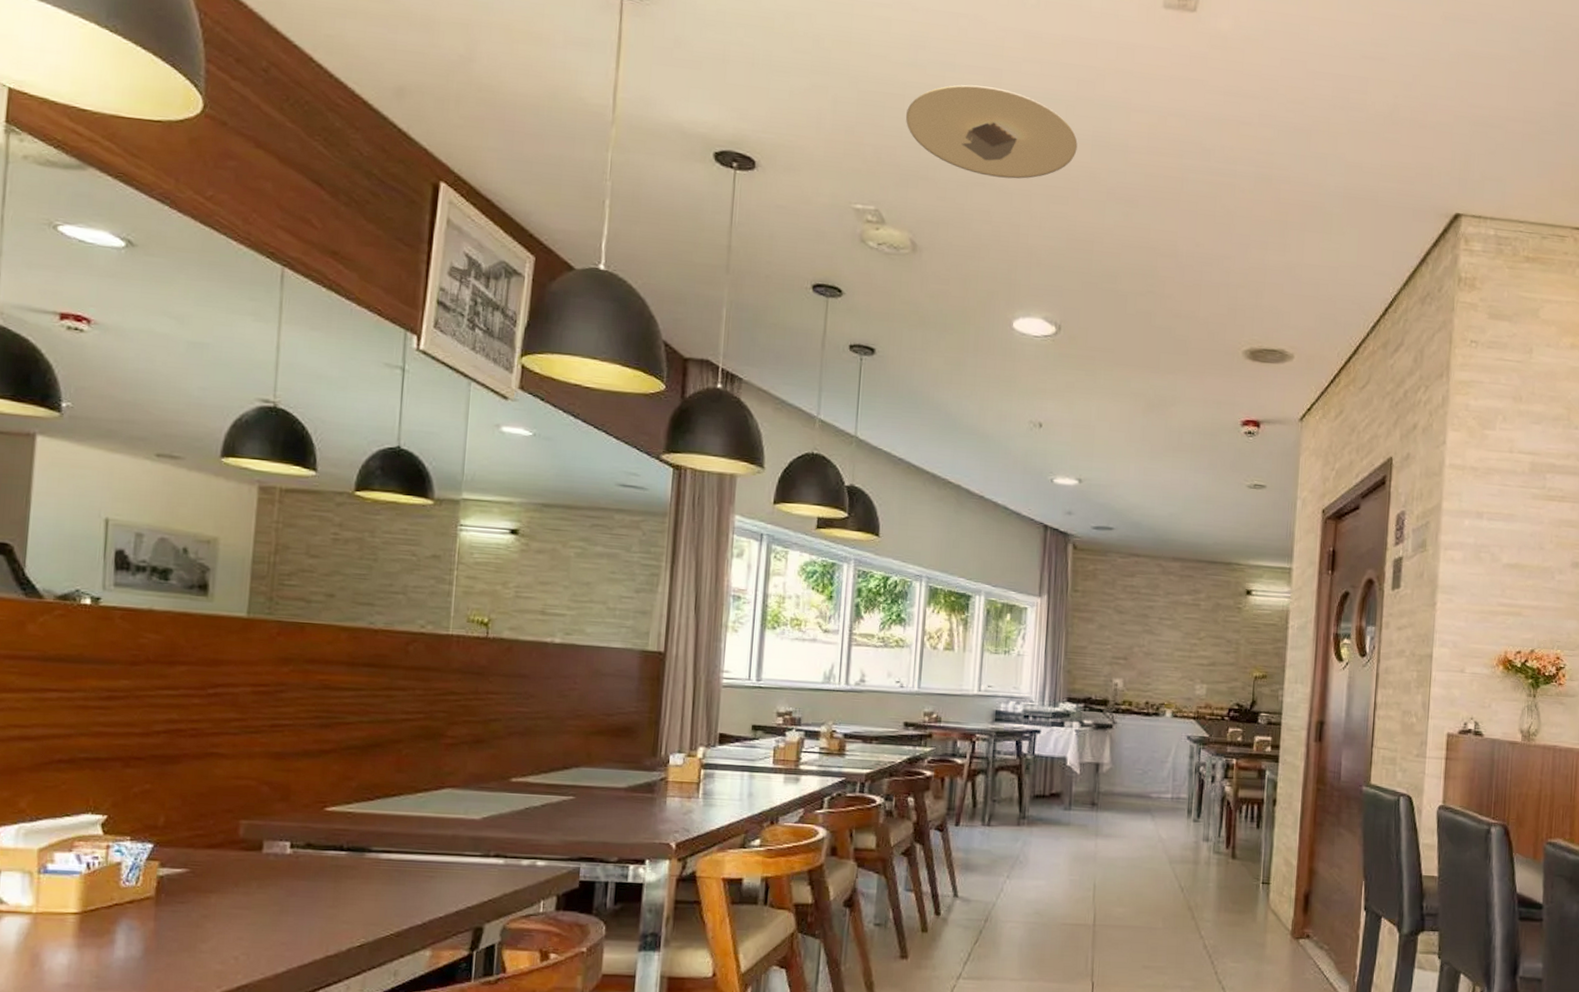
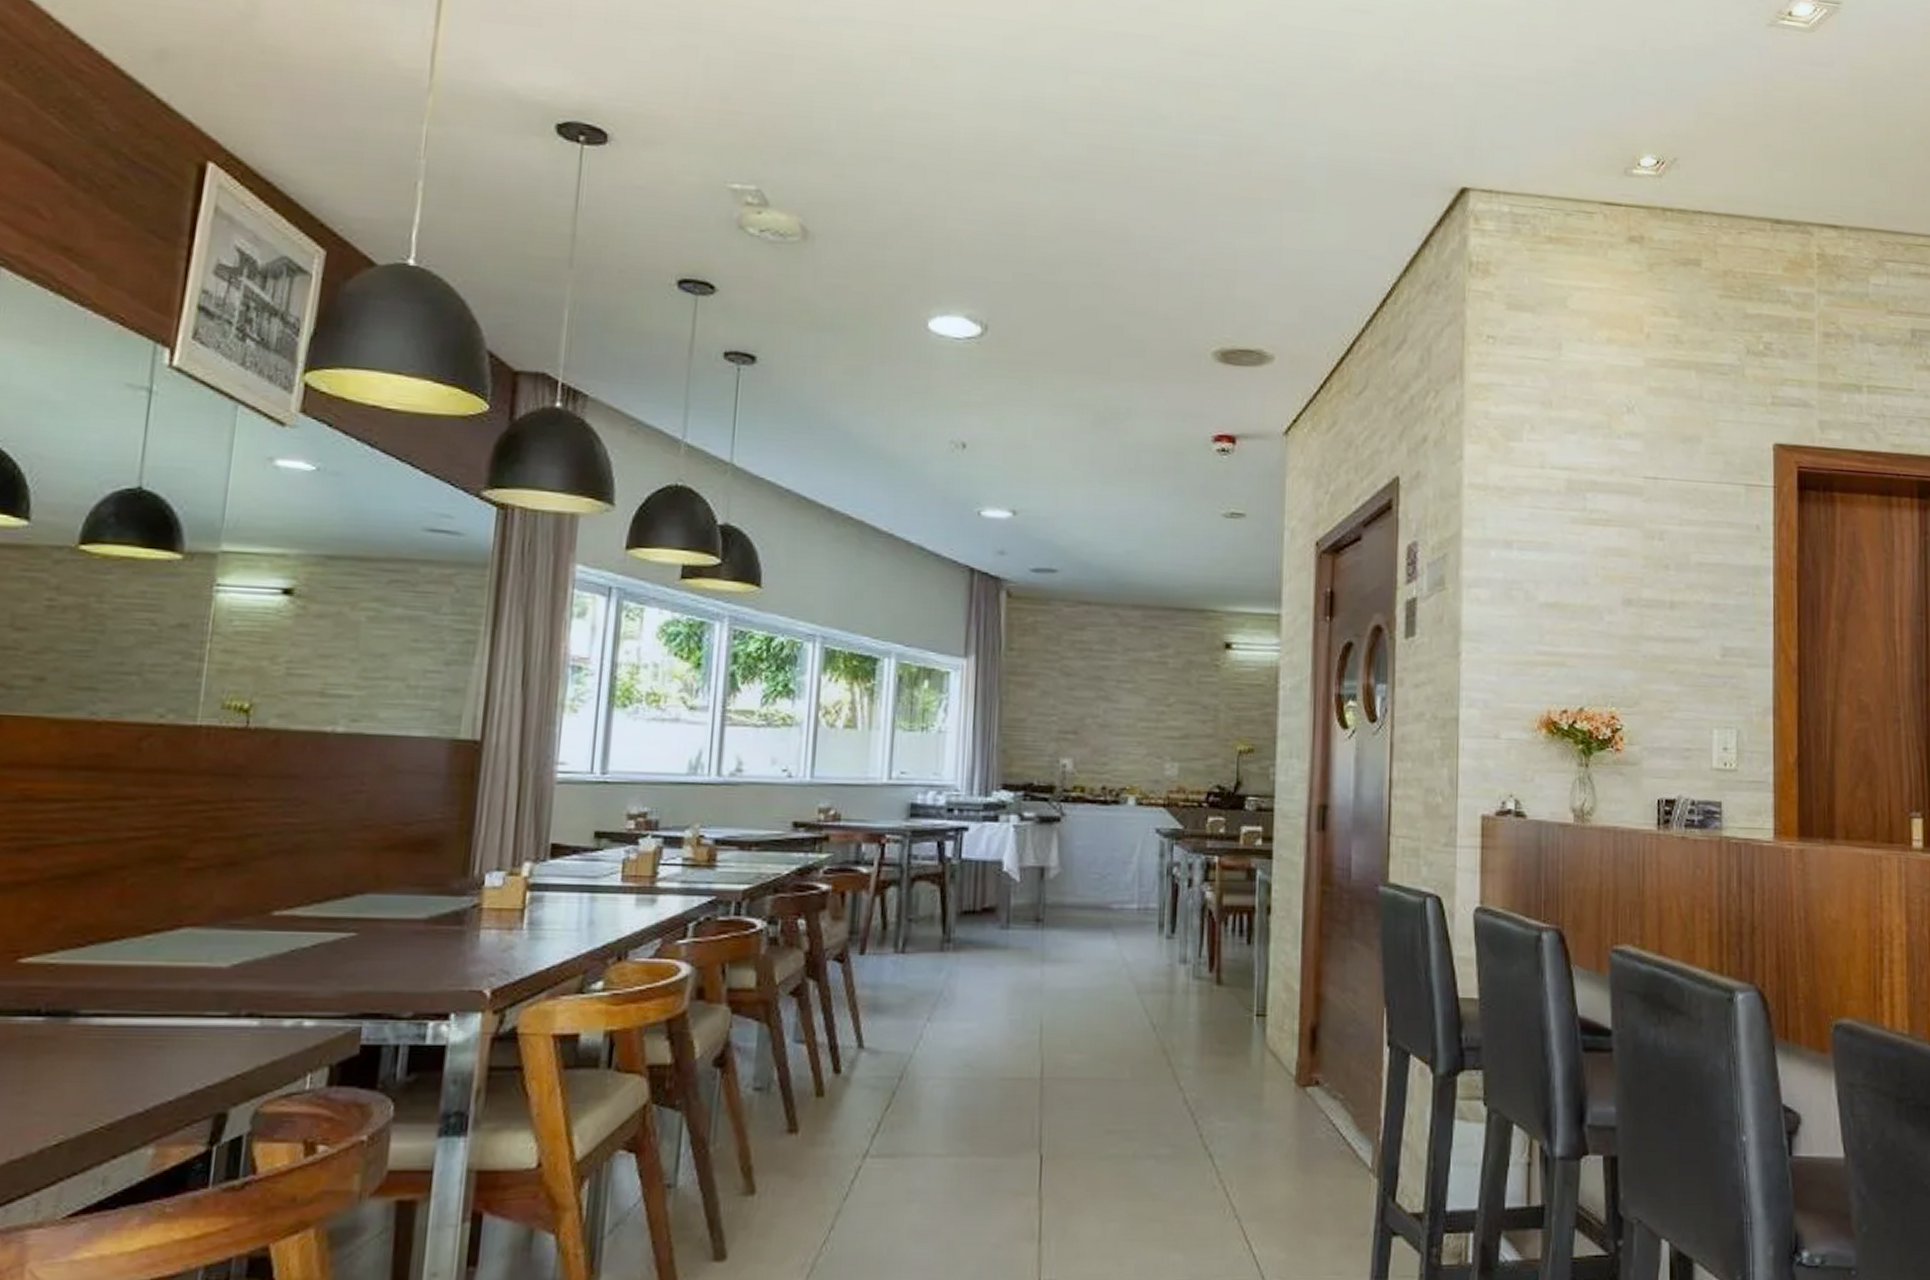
recessed light: present [905,84,1078,179] -> none [794,43,1005,152]

